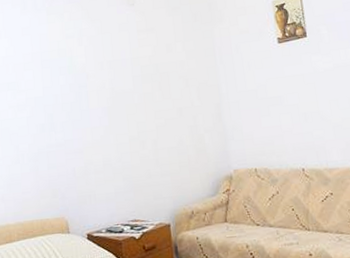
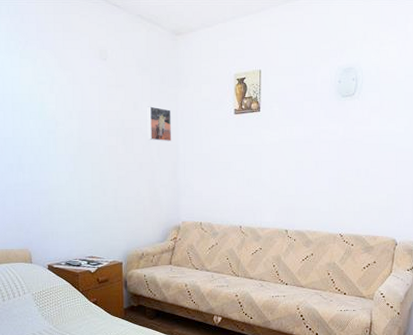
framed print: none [181,46,212,83] -> present [147,106,172,142]

